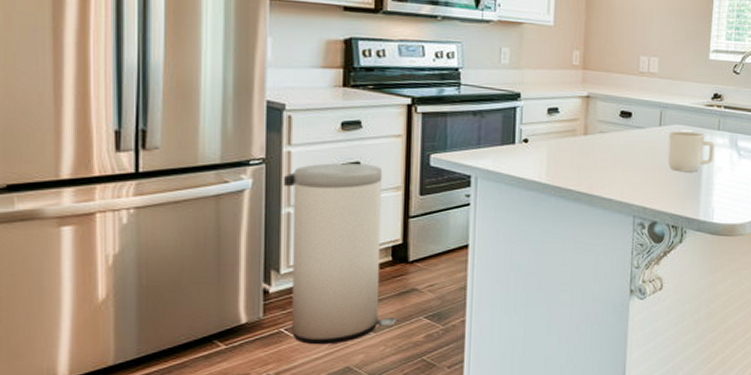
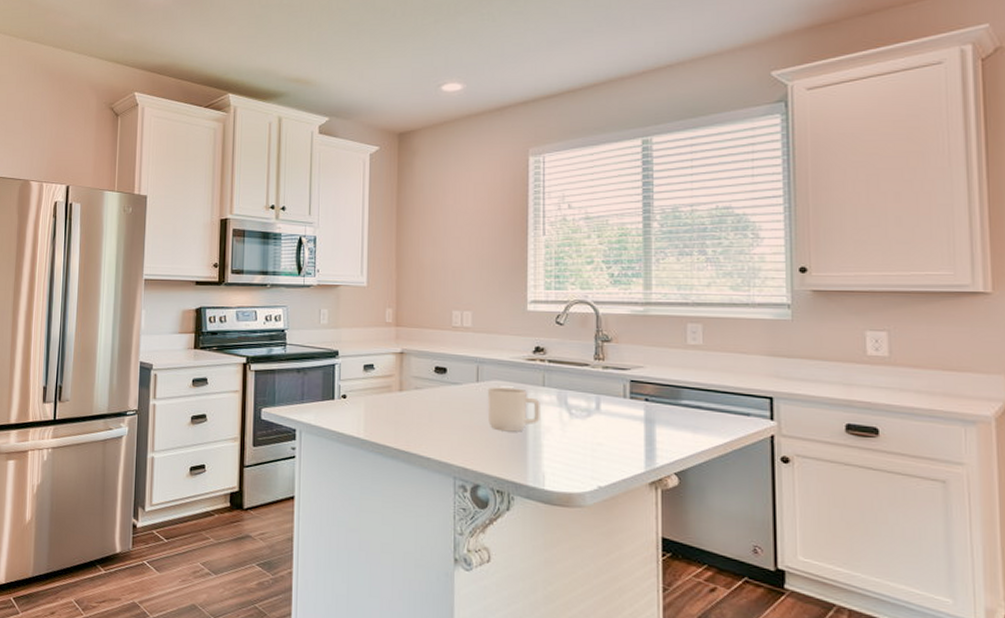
pedal bin: present [283,163,398,345] -> none [149,415,234,581]

